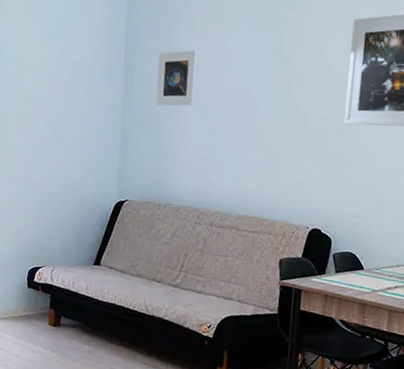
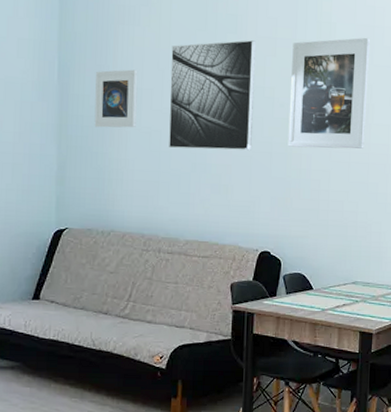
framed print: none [224,18,315,128] -> present [169,40,256,151]

